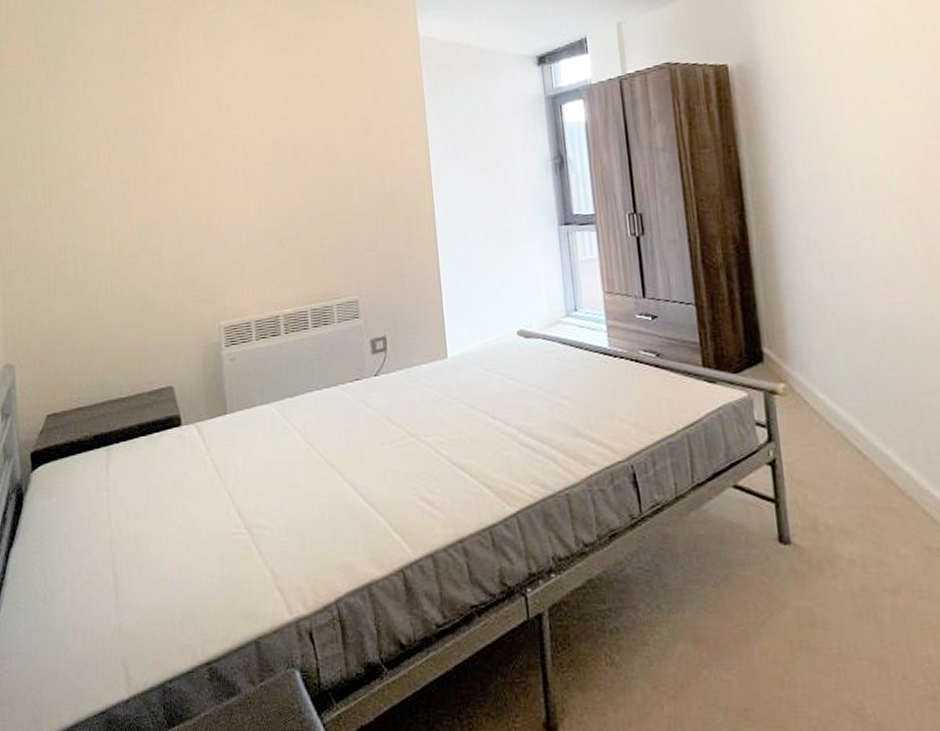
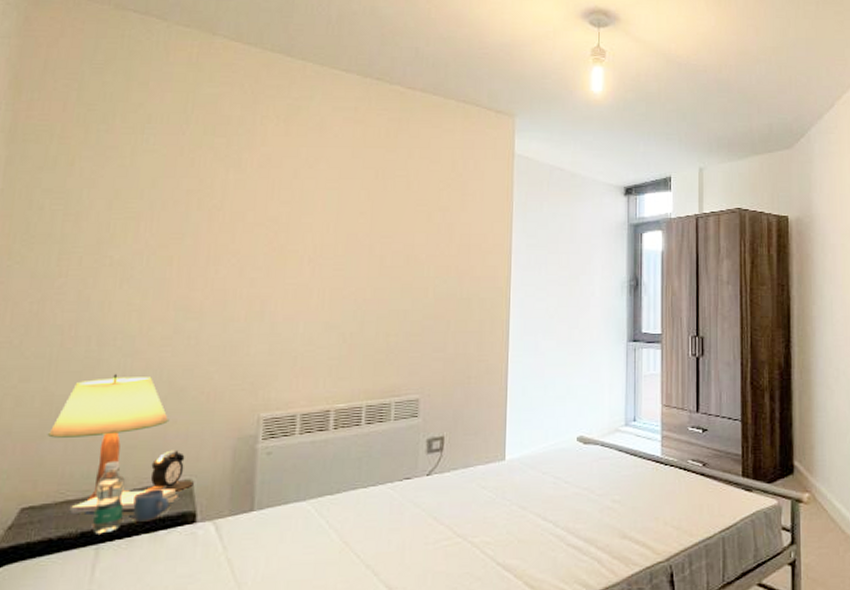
table lamp: none [56,293,148,407] -> present [47,374,170,501]
books: none [83,395,164,421] -> present [70,489,178,516]
bottle: none [99,370,124,437] -> present [92,460,126,534]
mug: none [130,395,158,426] -> present [133,489,170,522]
alarm clock: none [137,359,175,398] -> present [144,450,194,492]

